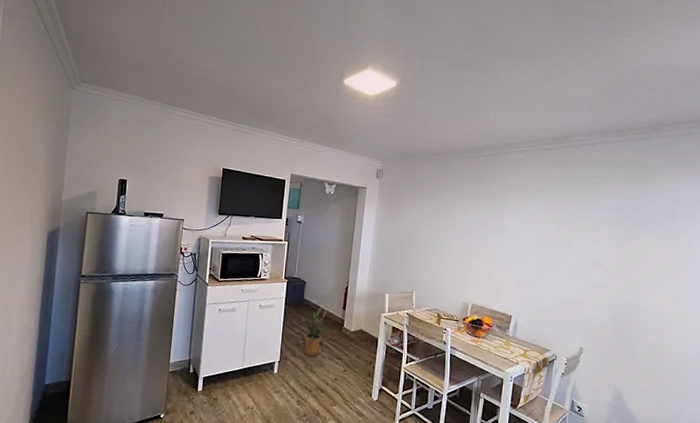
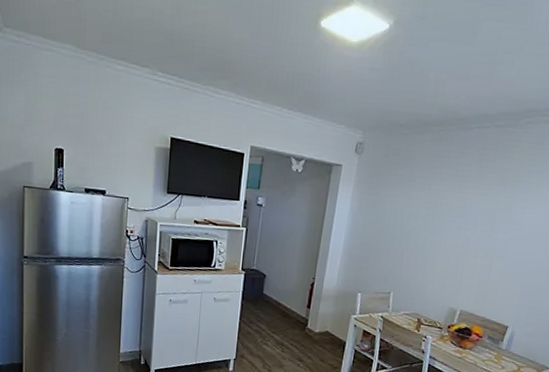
house plant: present [299,307,327,357] -> none [257,304,289,357]

